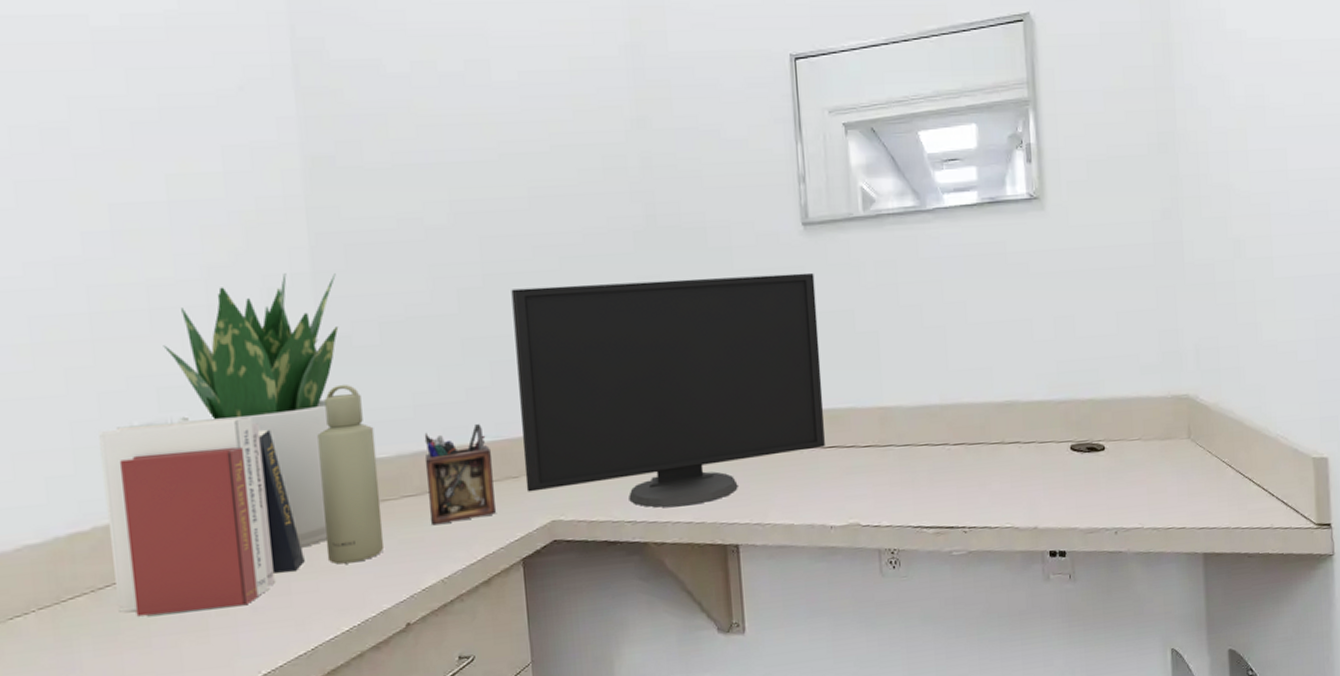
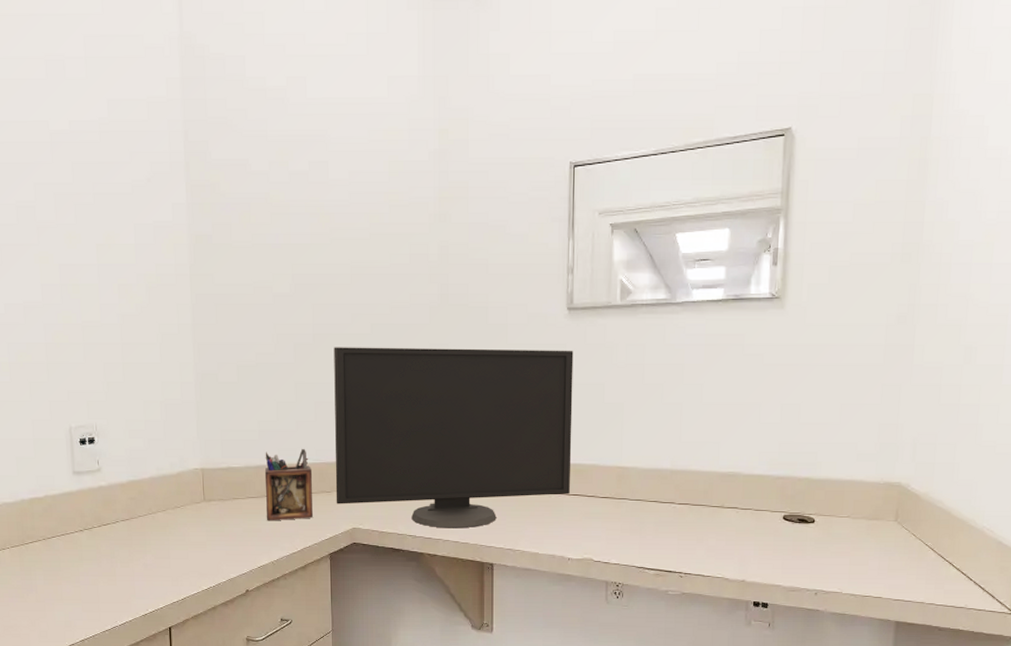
books: present [99,416,305,617] -> none [50,427,180,562]
planter: present [163,273,339,548] -> none [92,323,209,526]
bottle: present [317,384,383,565] -> none [191,409,233,541]

